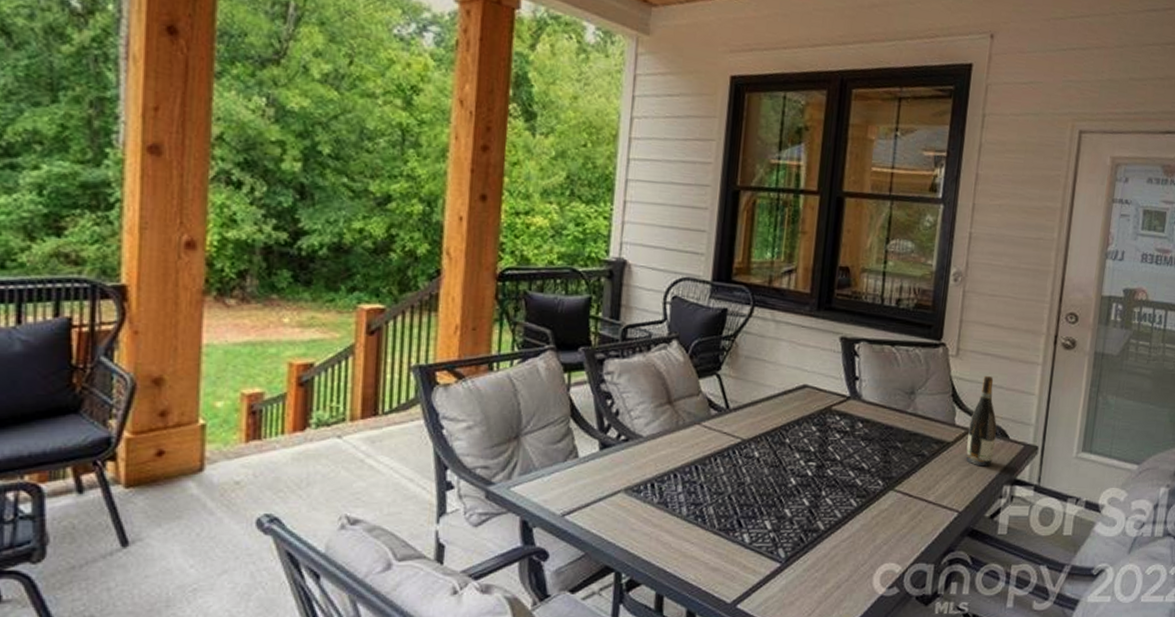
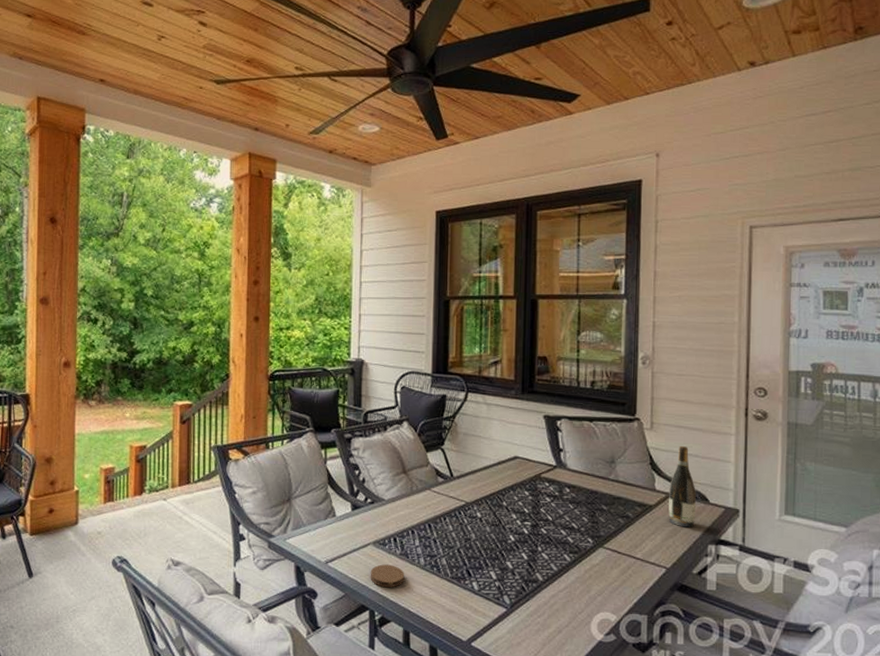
coaster: none [618,516,662,544] -> present [370,564,405,588]

